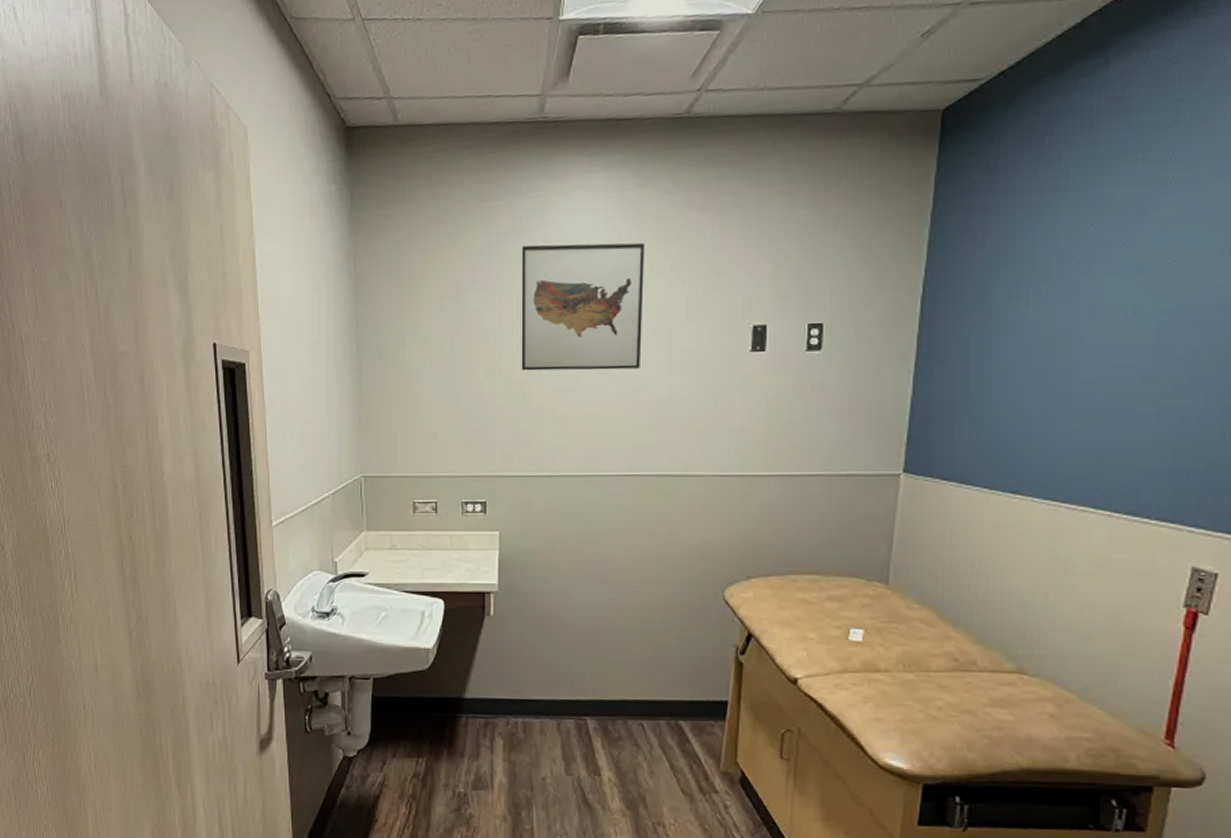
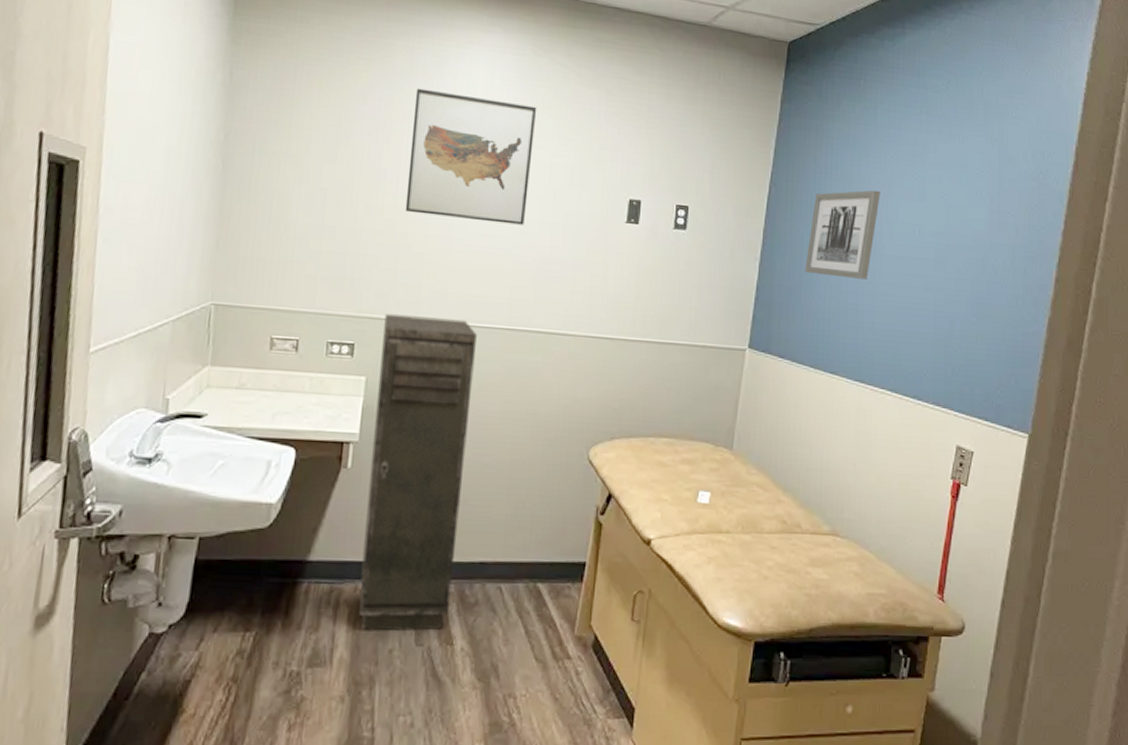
storage cabinet: none [511,470,600,762] -> present [359,314,477,631]
wall art: none [973,269,1076,381] -> present [805,190,881,280]

